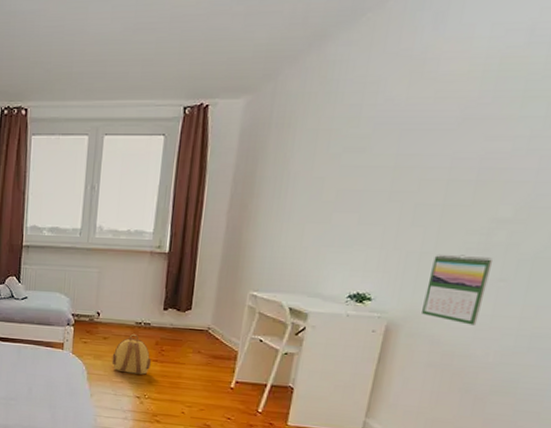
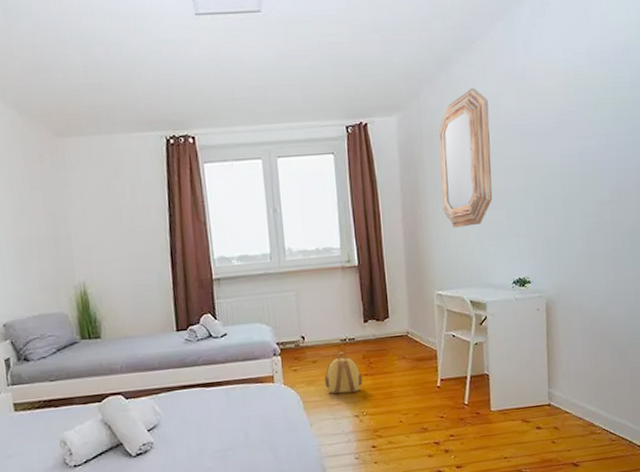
home mirror: none [278,69,366,228] -> present [439,87,493,228]
calendar: present [422,254,494,325] -> none [567,233,607,292]

